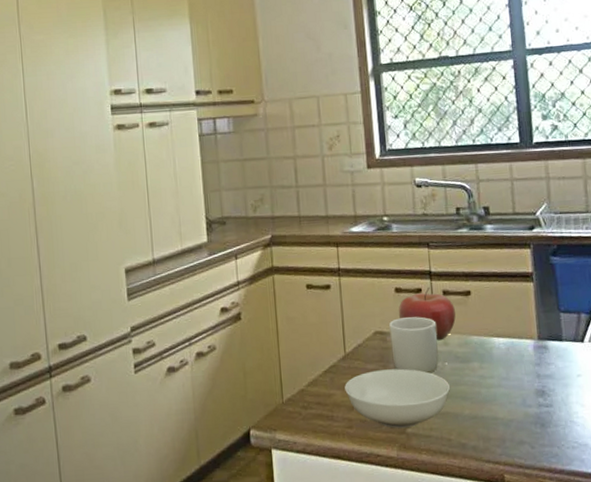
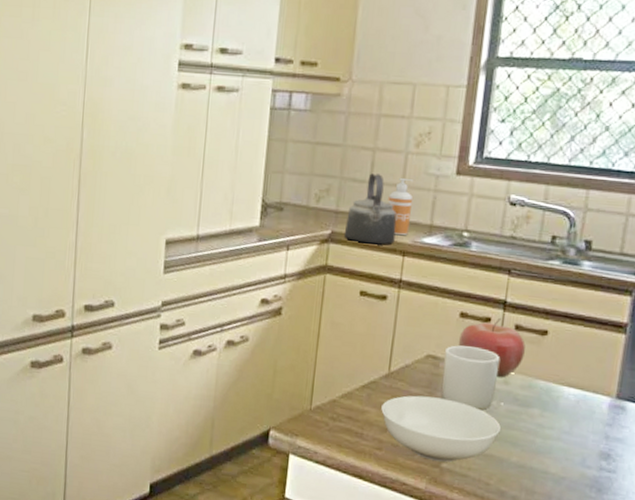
kettle: none [282,178,327,242] -> present [343,173,397,245]
soap dispenser: none [314,178,337,230] -> present [388,177,414,236]

